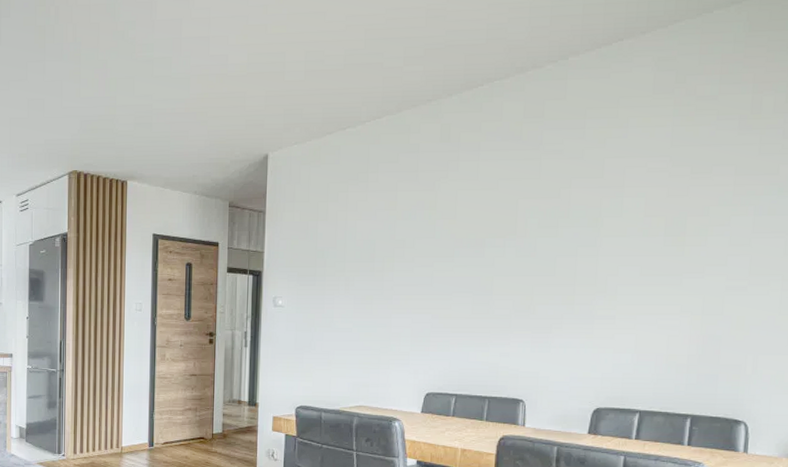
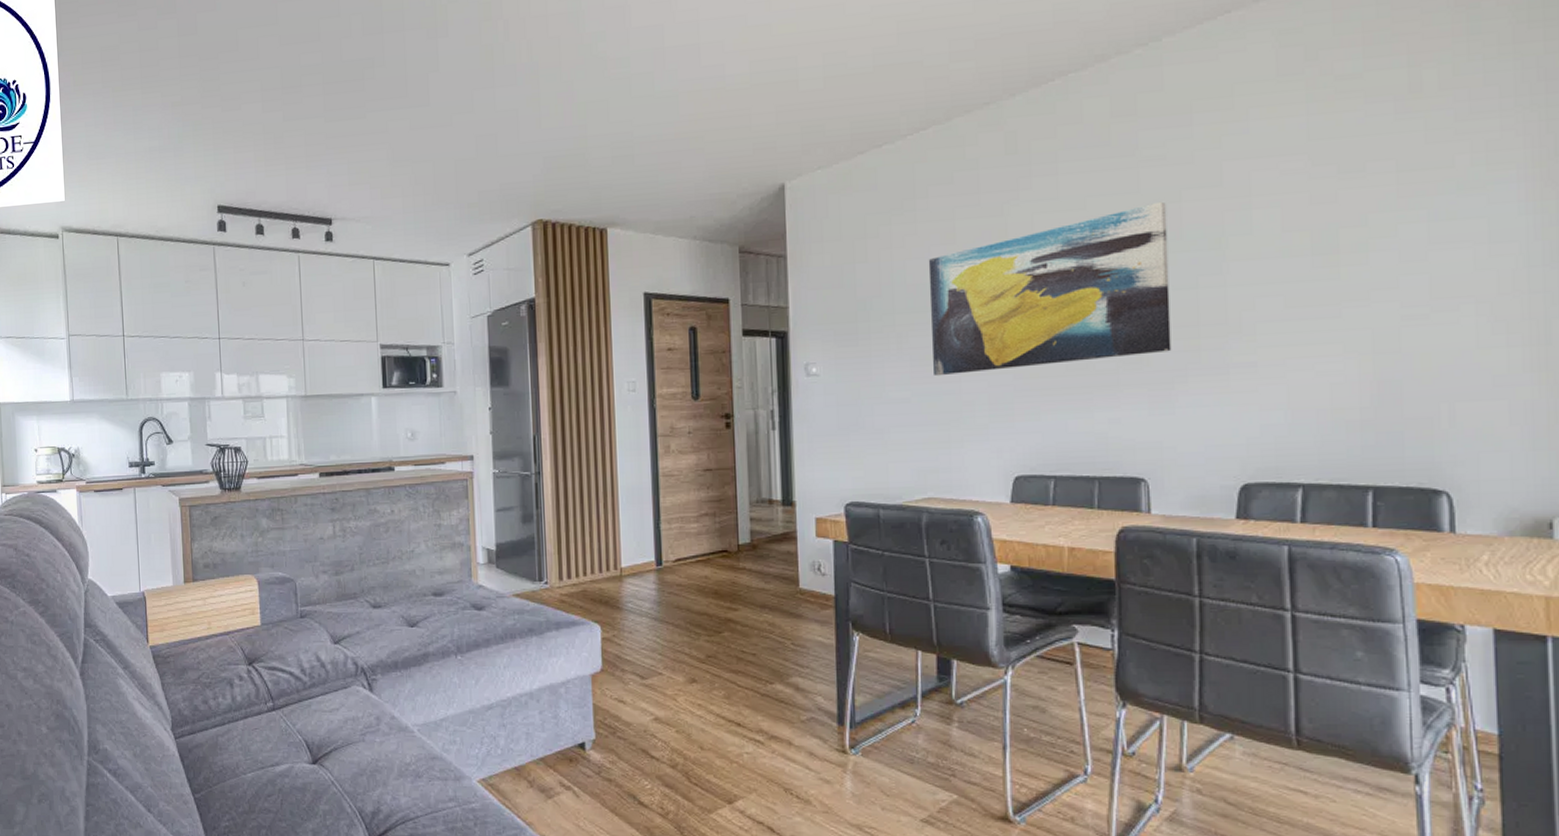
wall art: none [371,187,559,313] -> present [928,201,1172,377]

